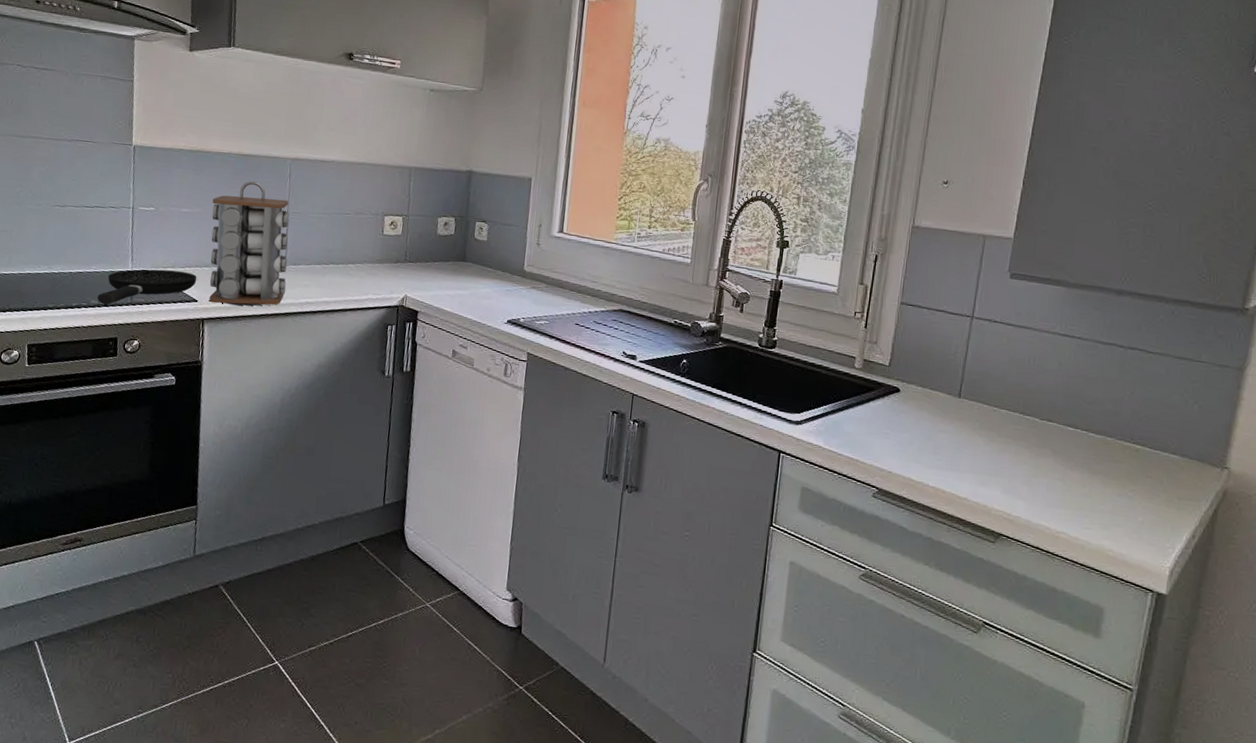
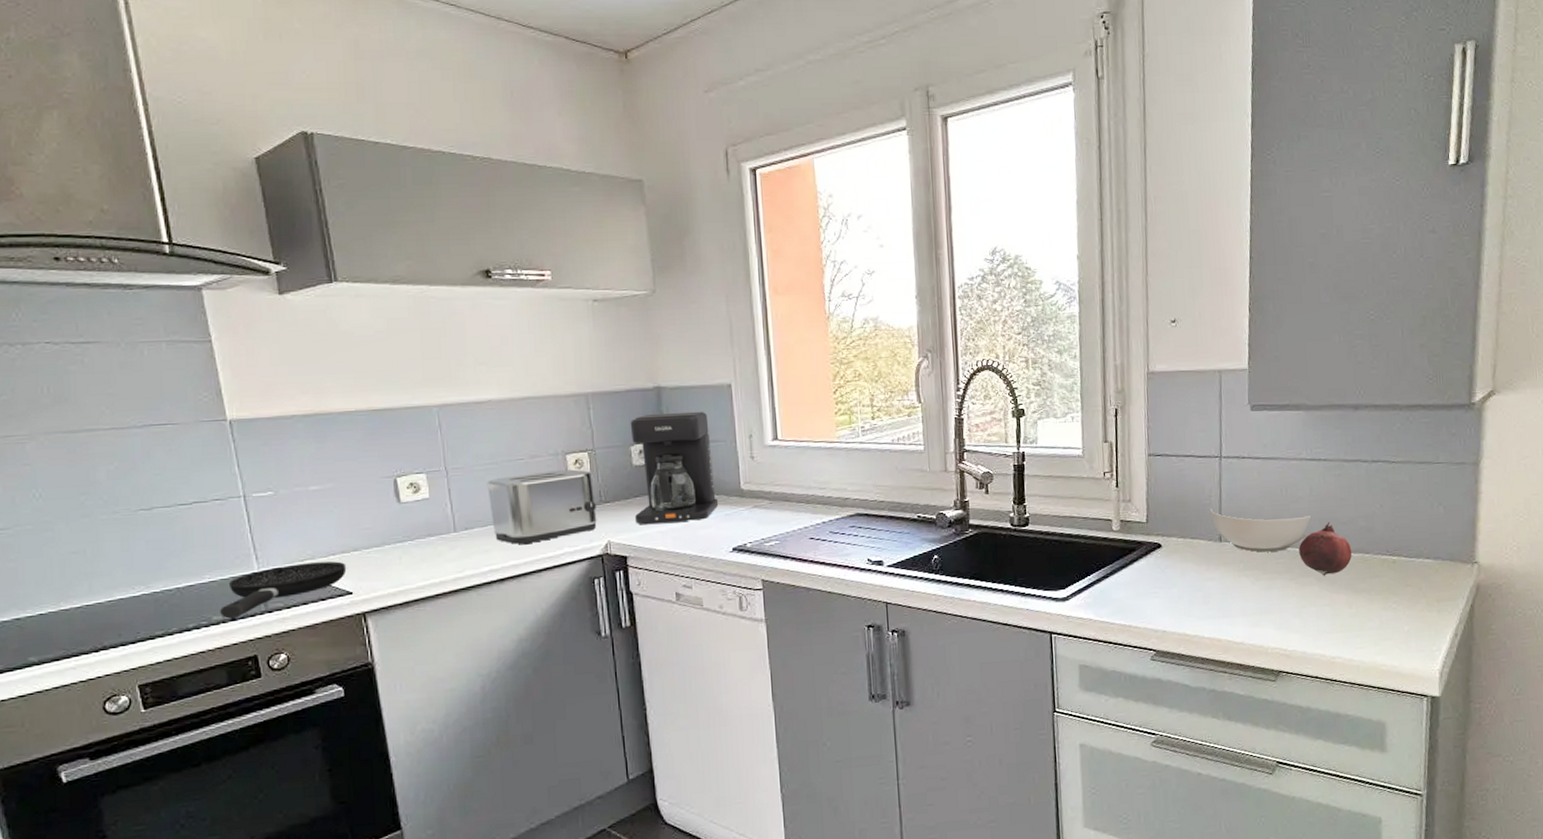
spice rack: present [209,181,290,306] -> none [346,440,463,592]
toaster: none [315,226,402,287] -> present [487,469,597,545]
coffee maker: none [431,193,507,292] -> present [630,411,719,525]
bowl: none [952,362,1055,418] -> present [1209,506,1310,552]
fruit: none [1038,398,1094,451] -> present [1299,522,1352,576]

